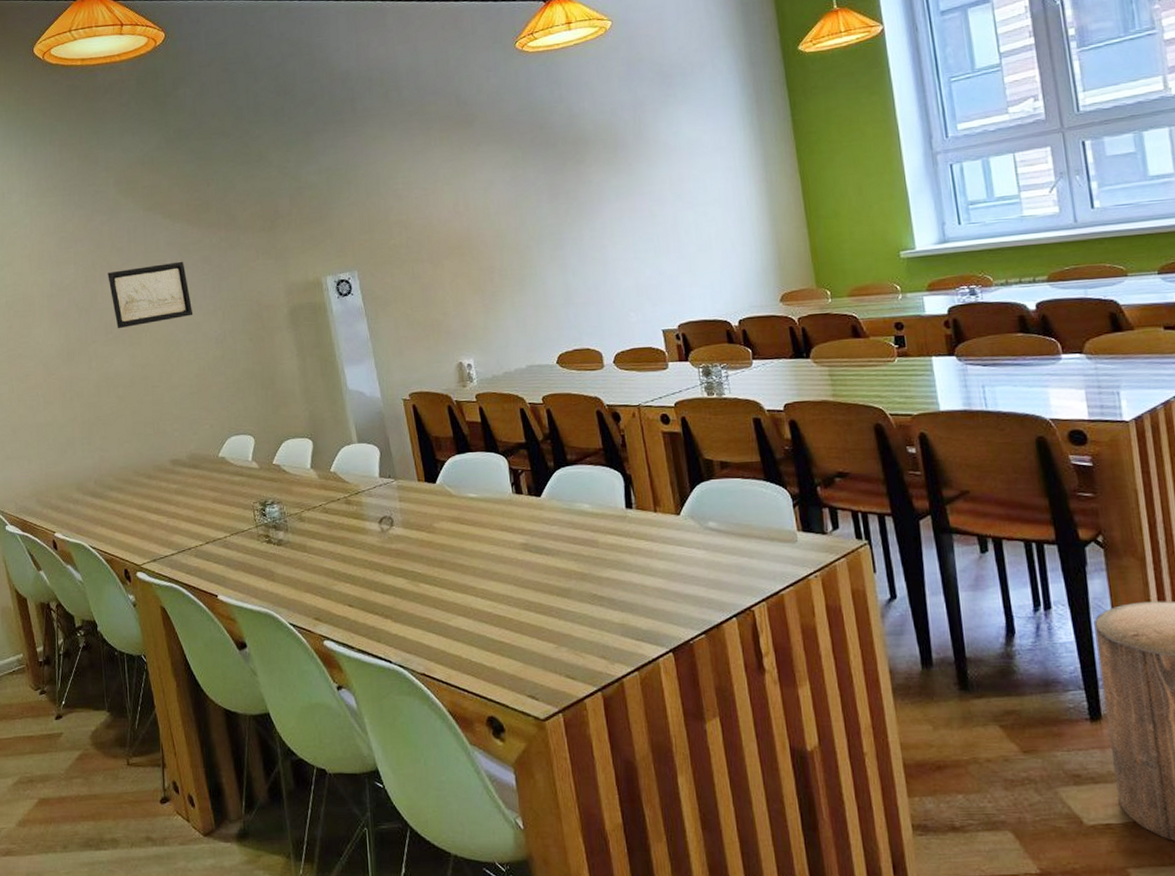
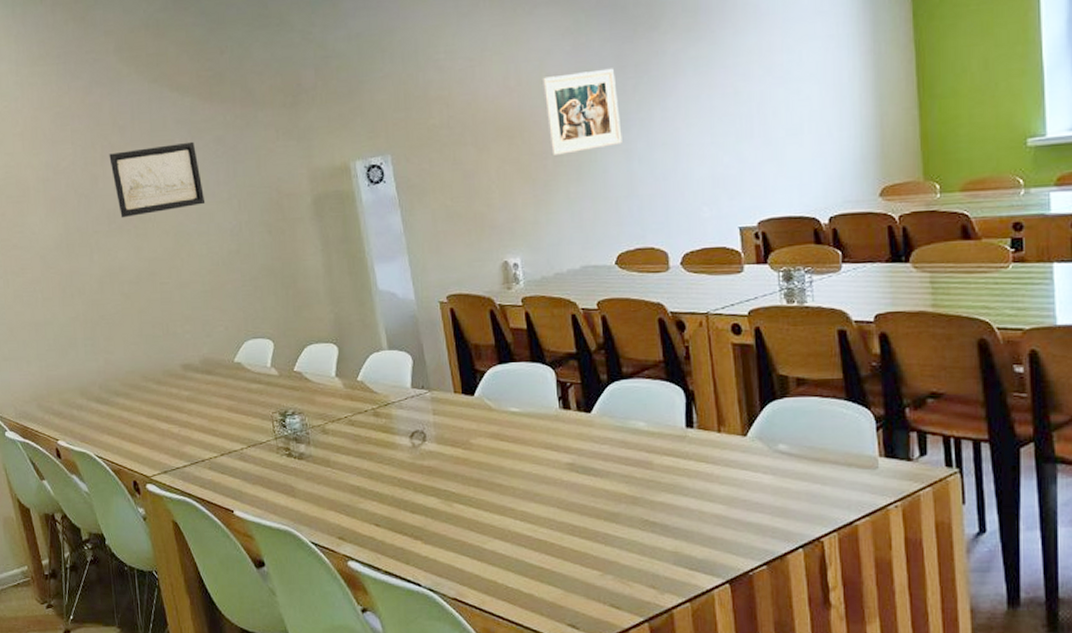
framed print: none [486,195,558,270] -> present [541,68,622,155]

